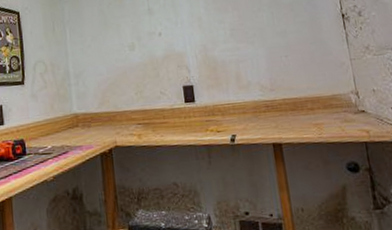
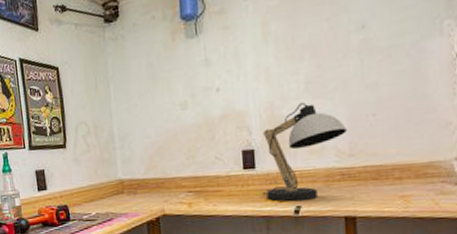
desk lamp: none [200,45,267,131] -> present [262,102,347,201]

